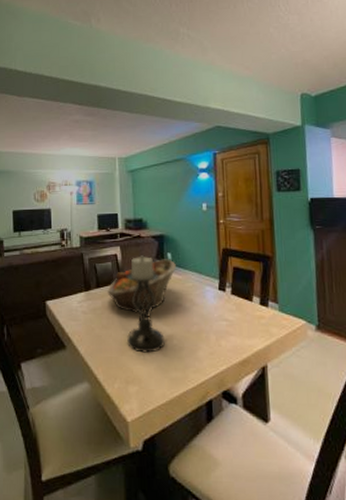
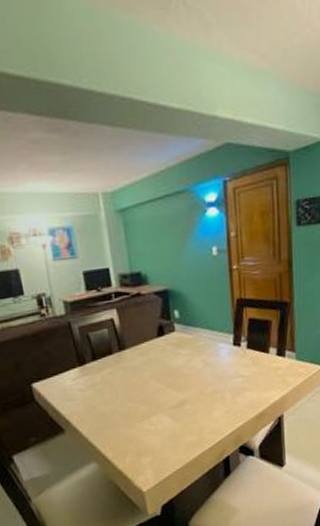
fruit basket: present [107,259,176,313] -> none [106,317,185,383]
candle holder: present [126,255,165,353] -> none [128,316,178,423]

